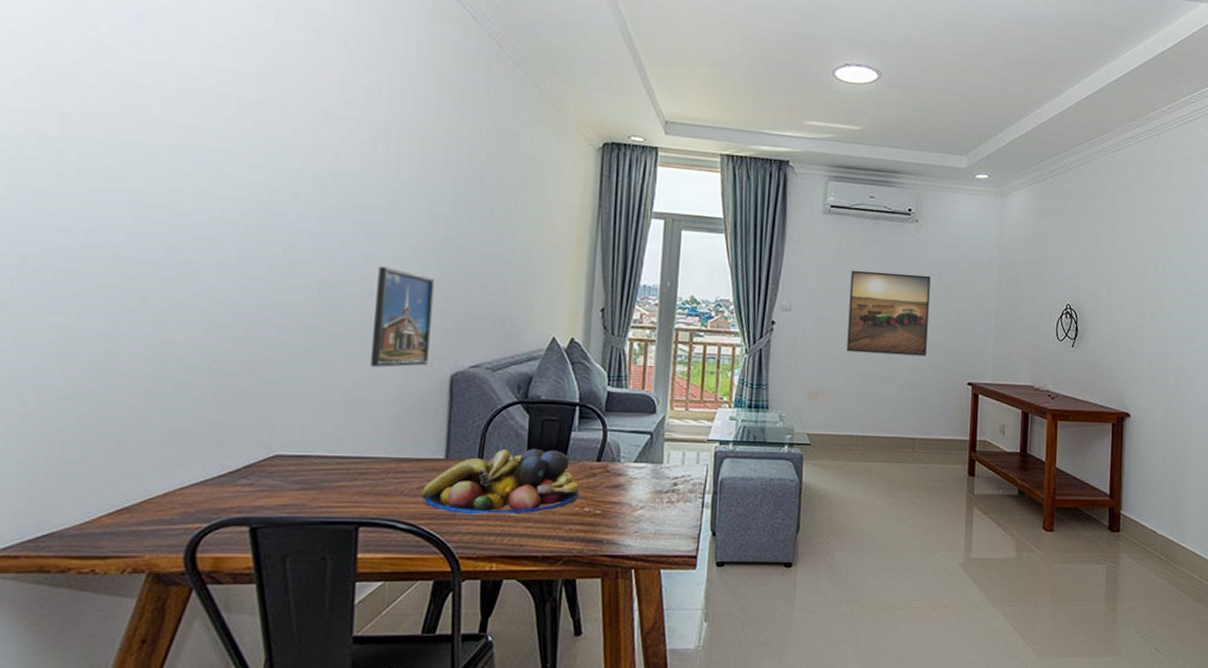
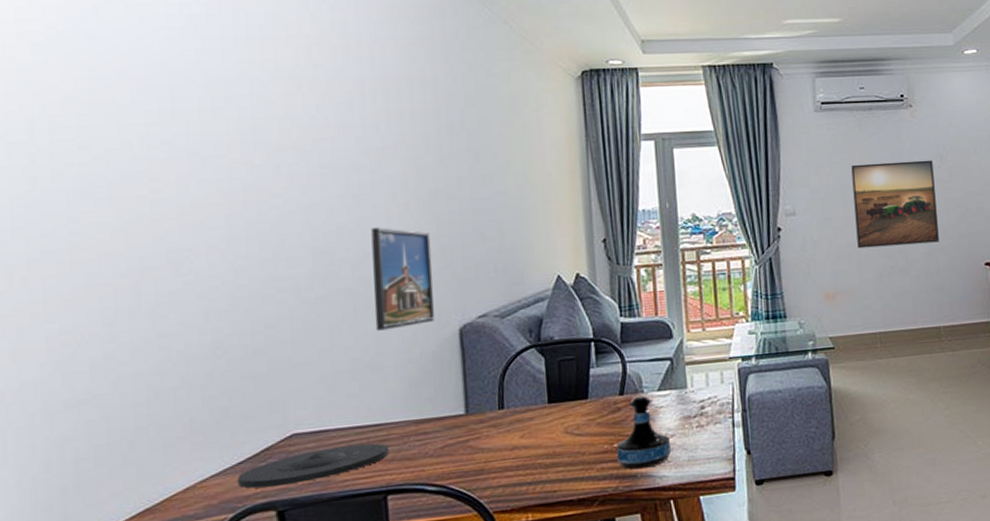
plate: none [216,473,366,504] -> present [238,443,388,489]
fruit bowl: present [421,448,580,515] -> none [446,389,607,468]
tequila bottle: none [586,465,639,535] -> present [617,395,671,469]

